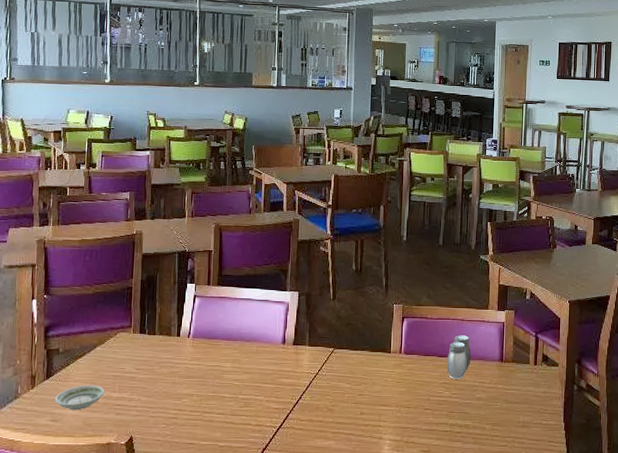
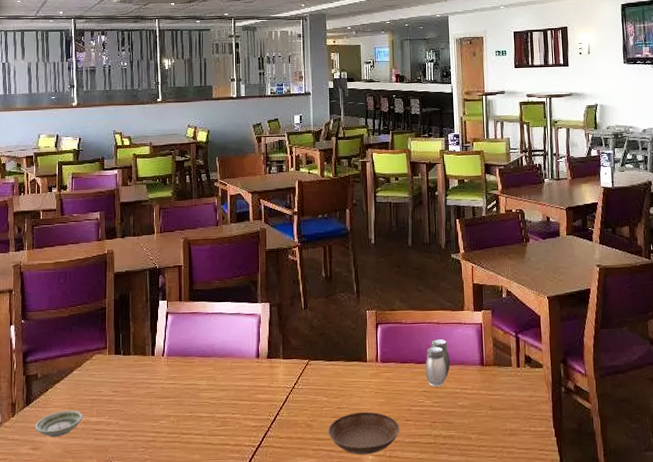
saucer: none [348,399,418,440] -> present [328,411,400,455]

